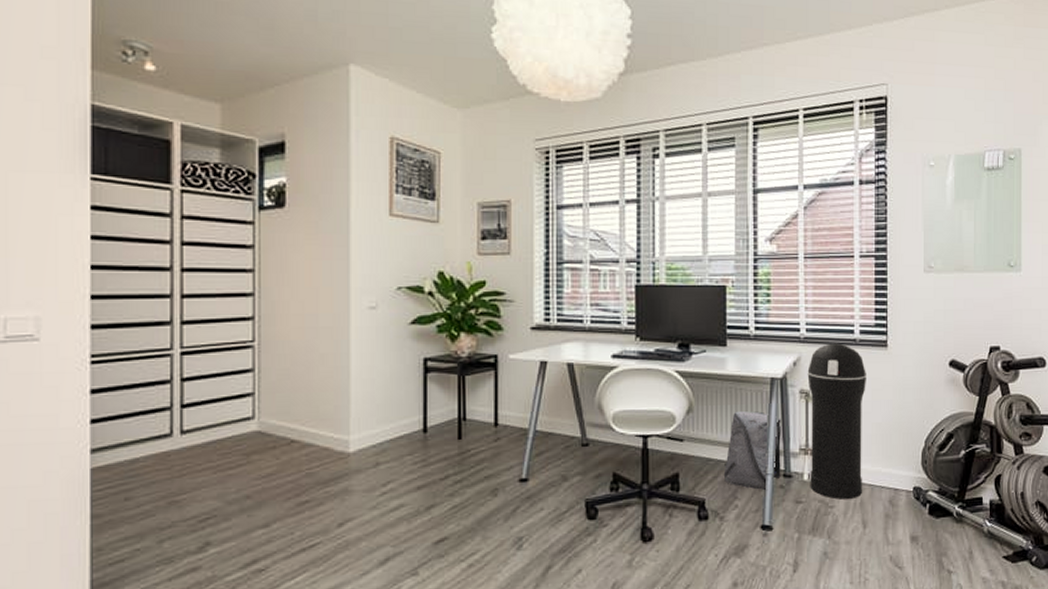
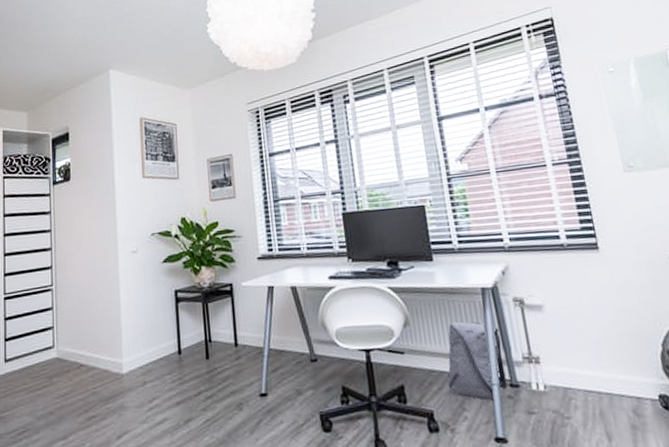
trash can: present [807,343,866,499] -> none [517,249,600,410]

